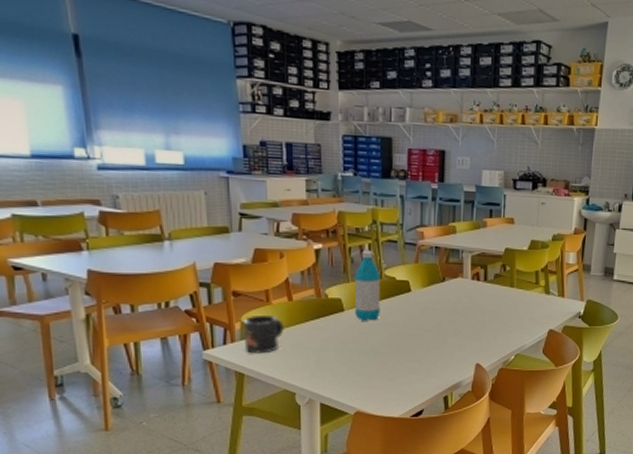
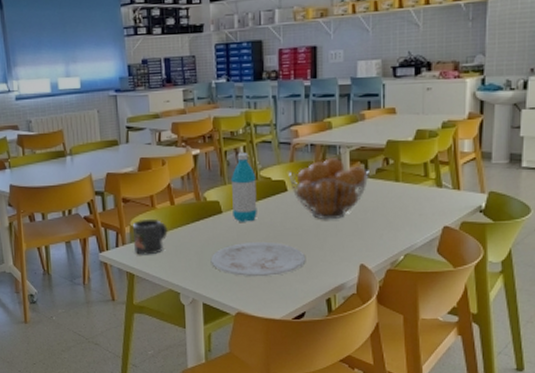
plate: none [330,341,426,375] -> present [210,241,306,276]
fruit basket: none [413,260,488,321] -> present [288,157,369,220]

